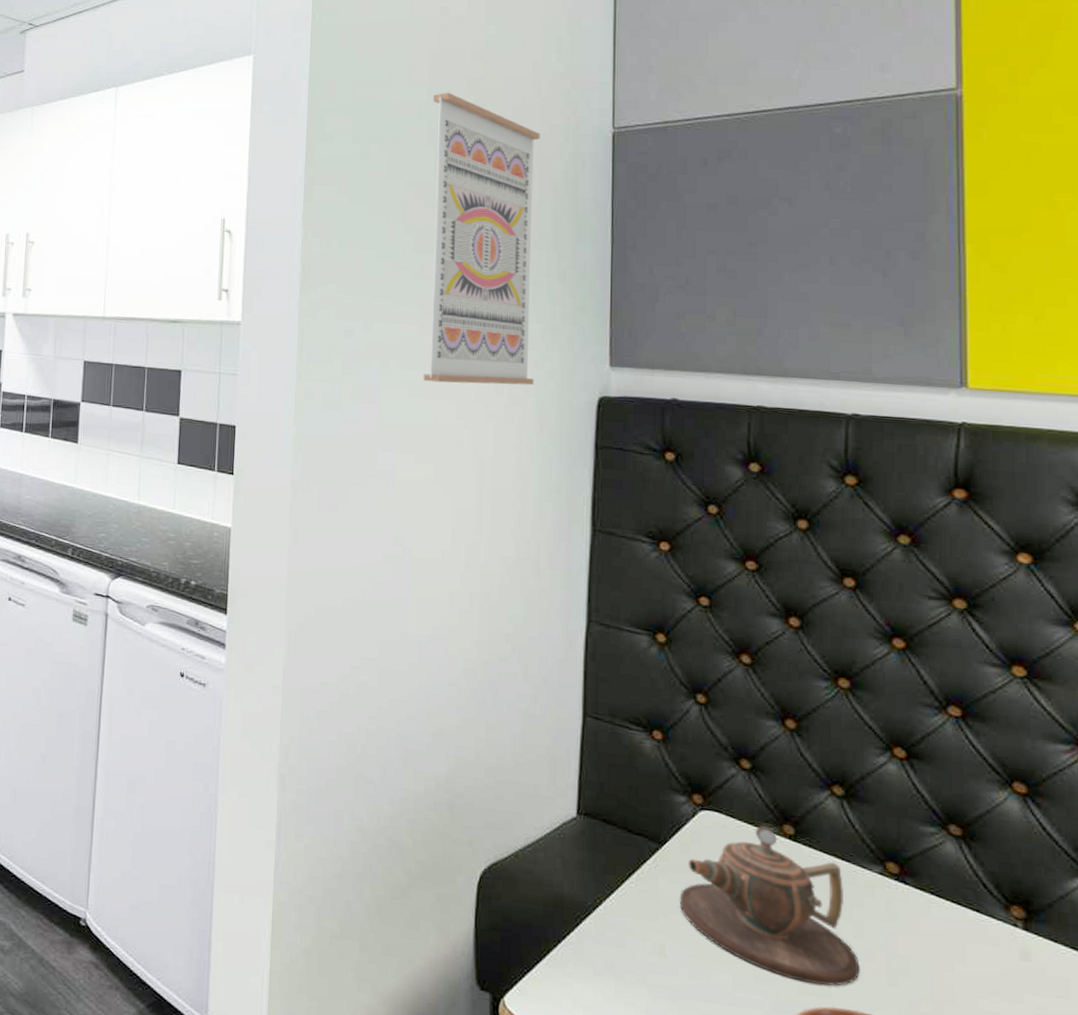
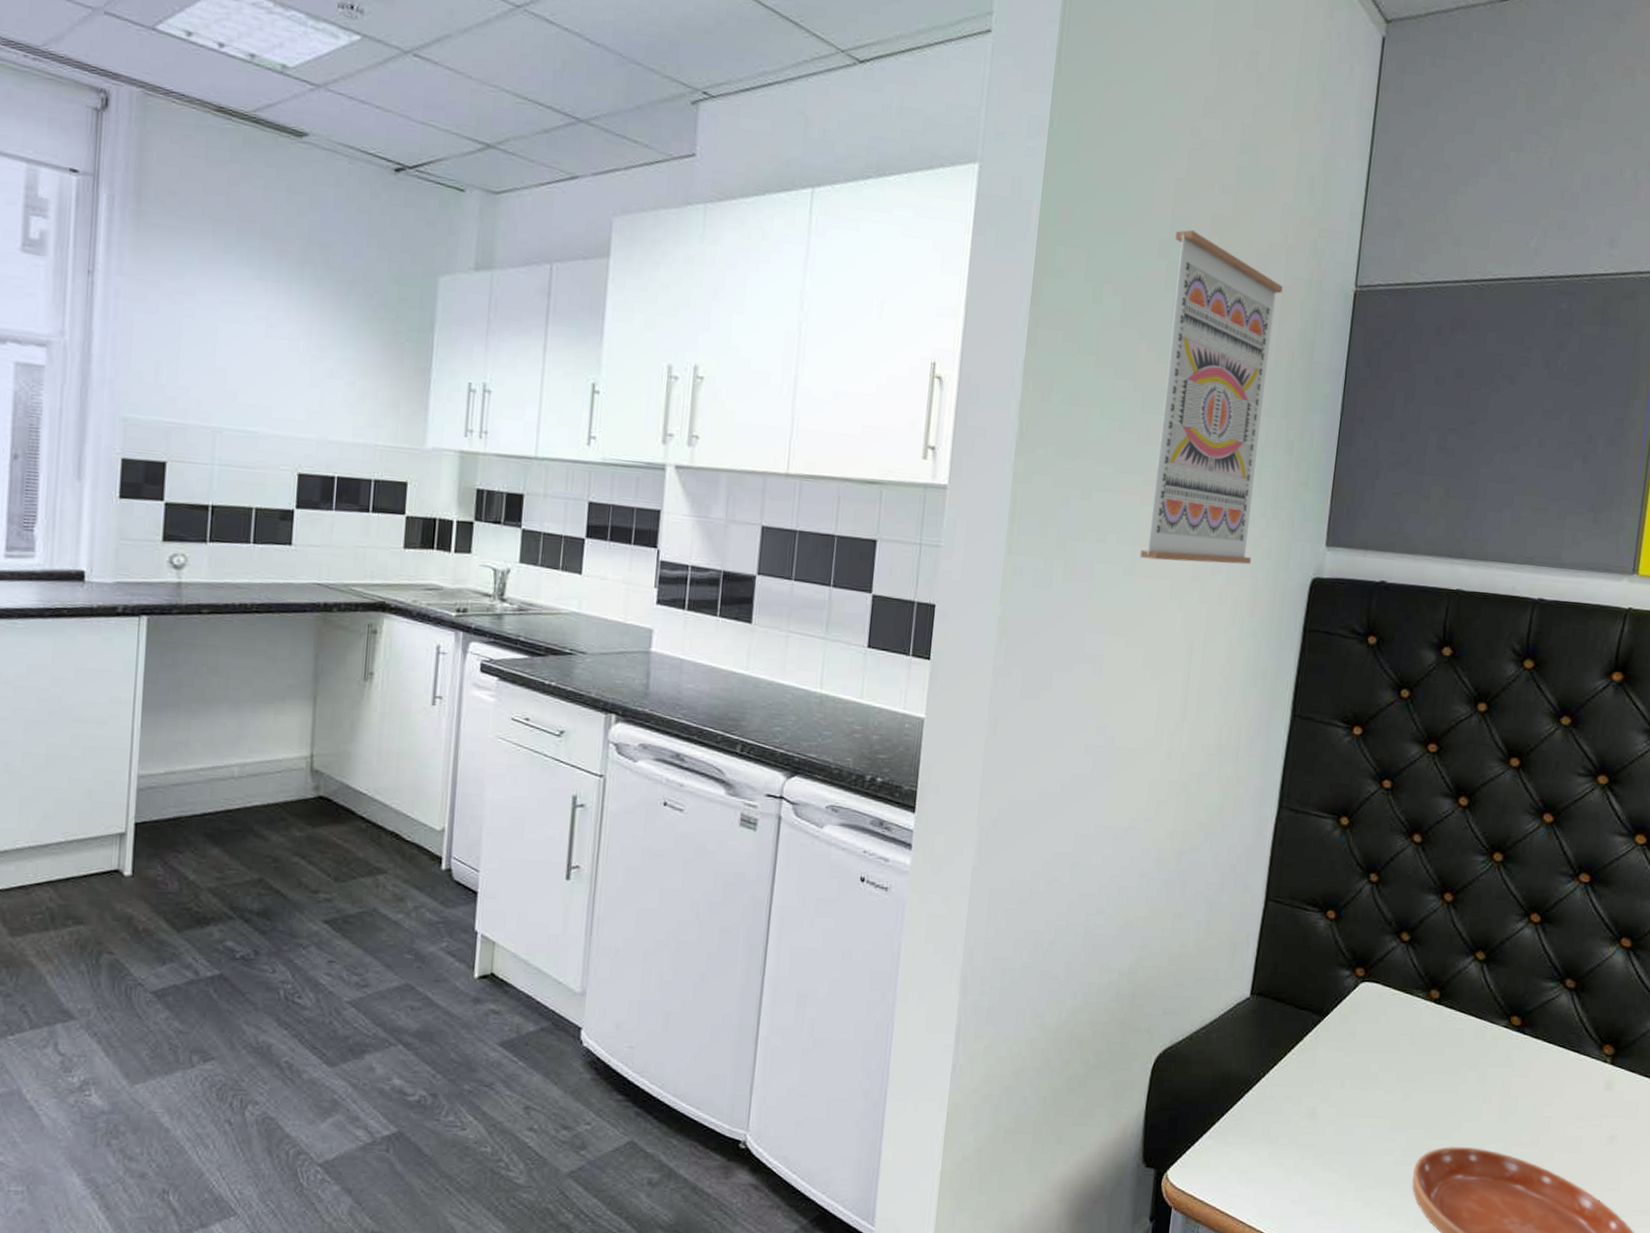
teapot: present [679,826,860,986] -> none [1333,992,1479,1129]

